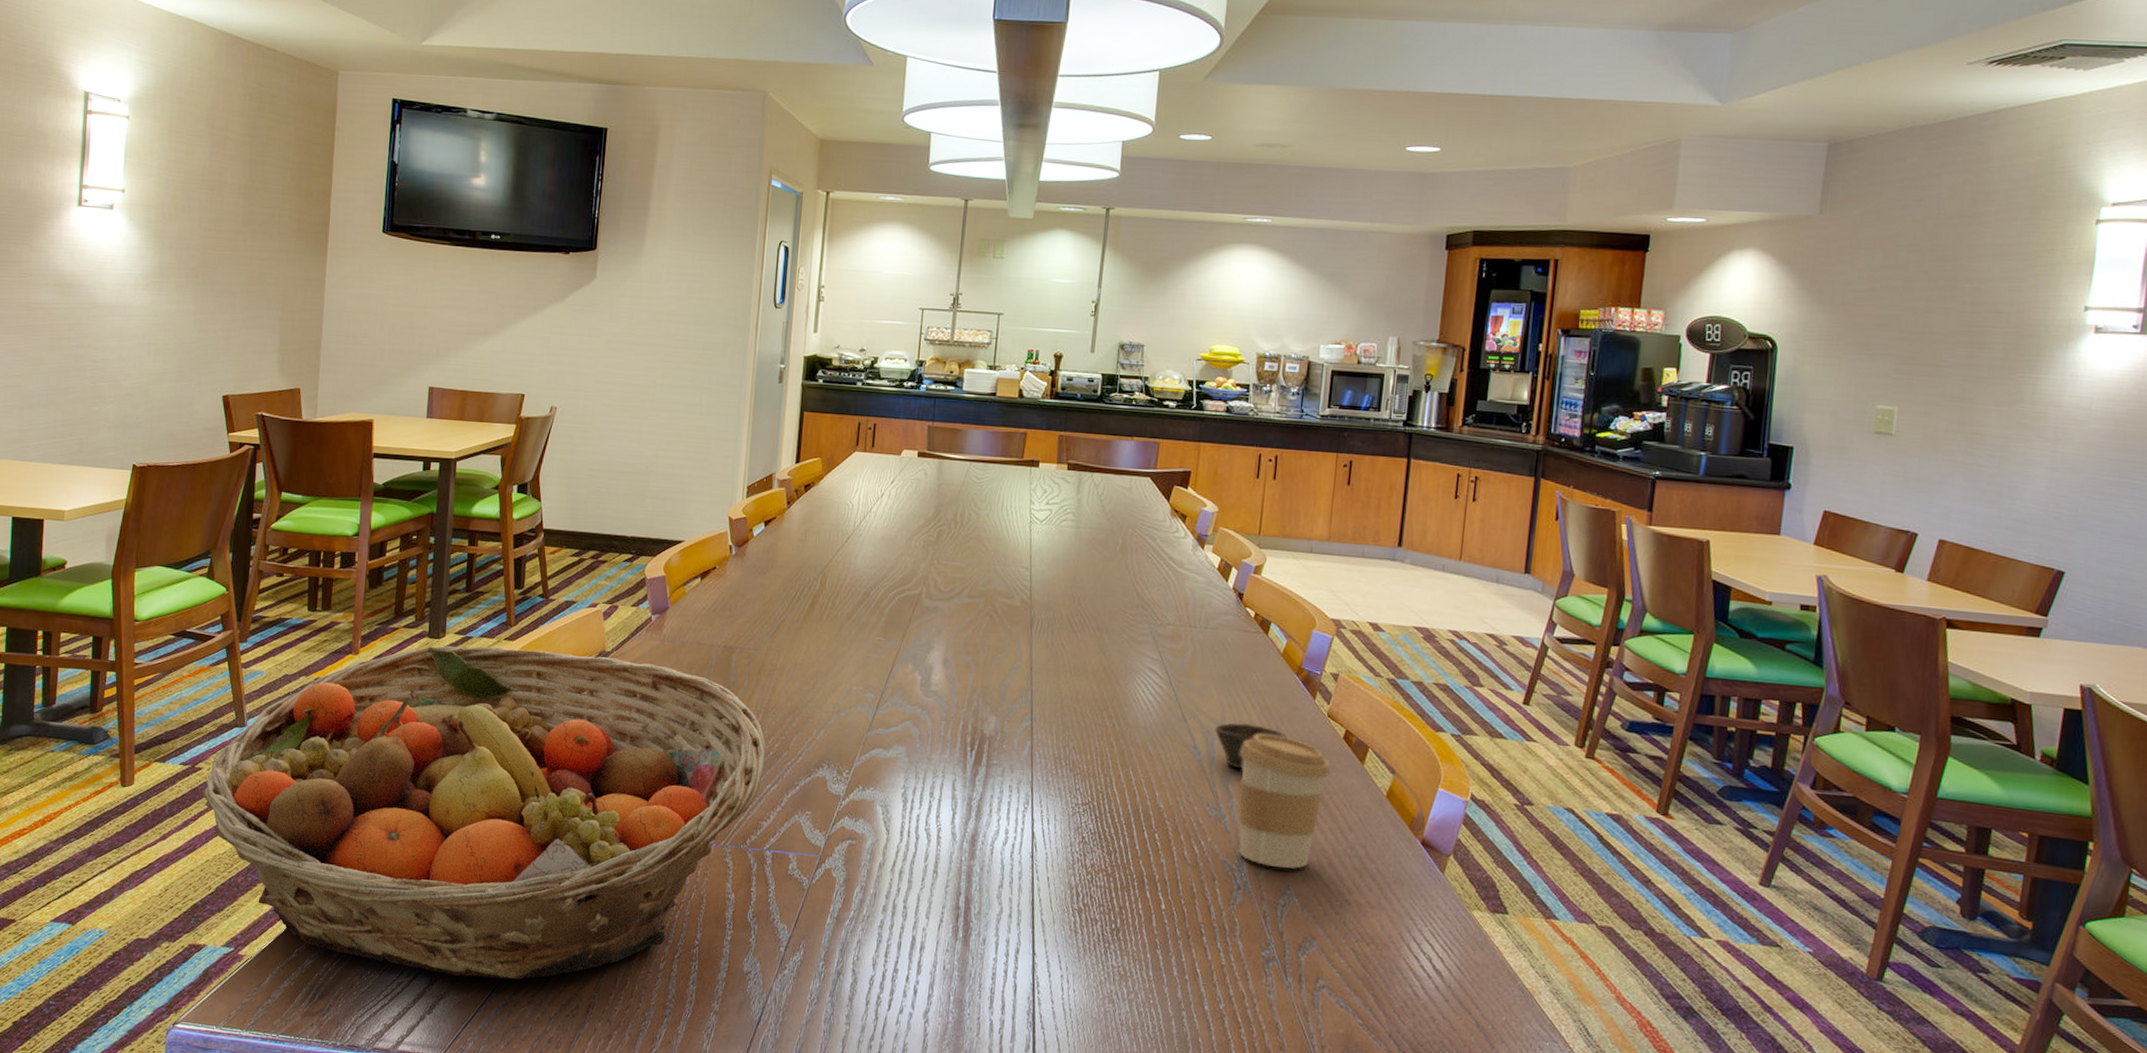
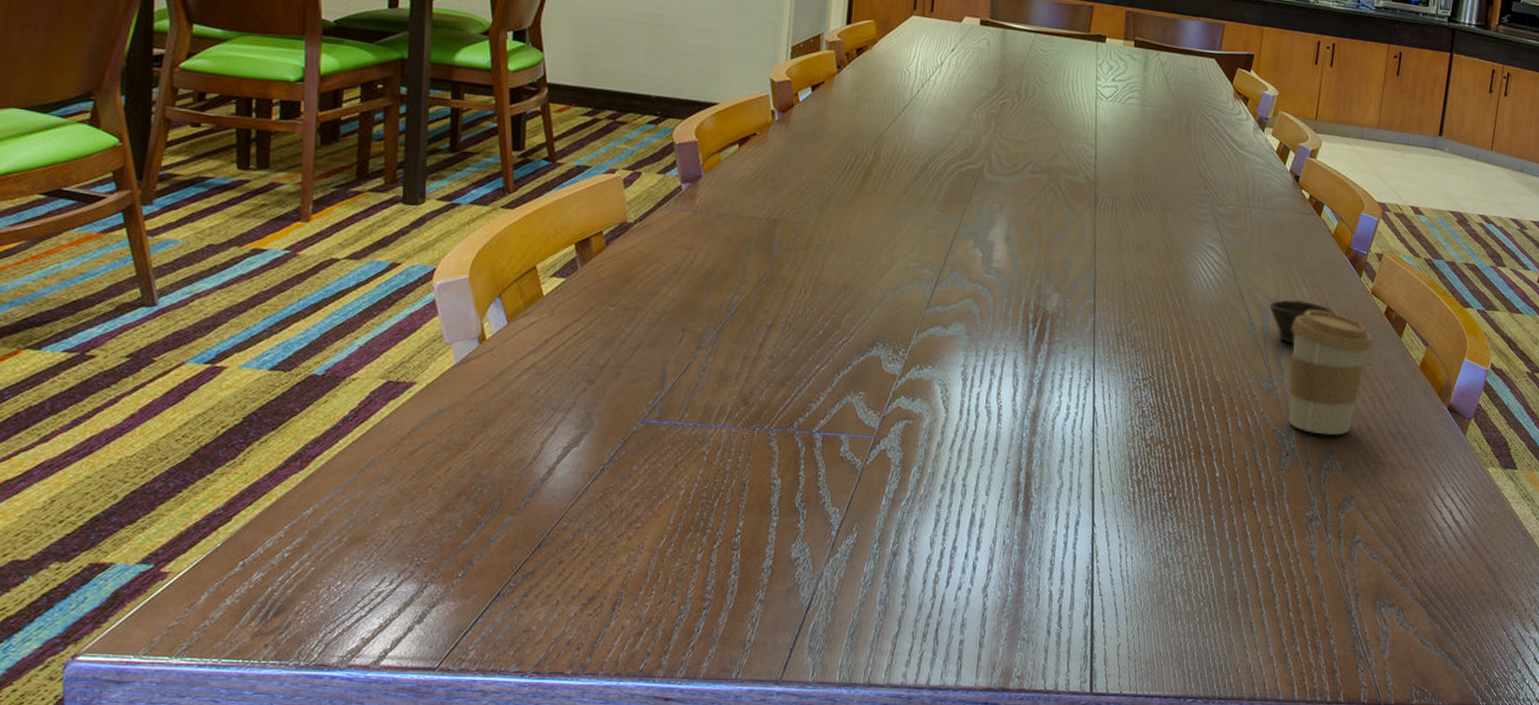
fruit basket: present [201,645,766,980] -> none [97,213,815,581]

